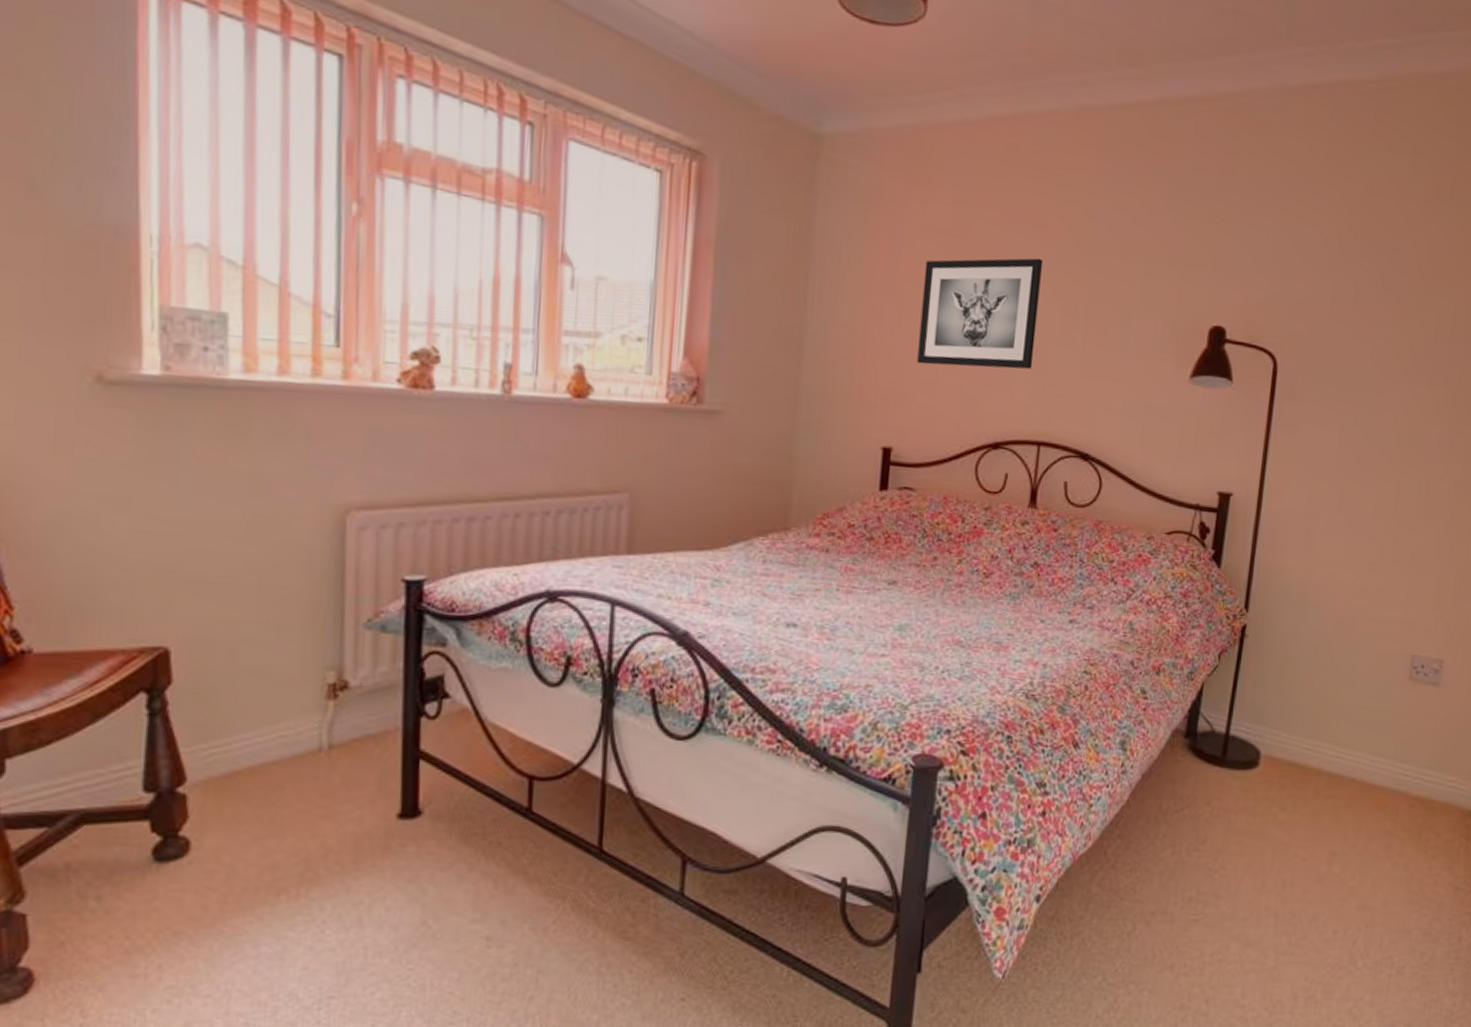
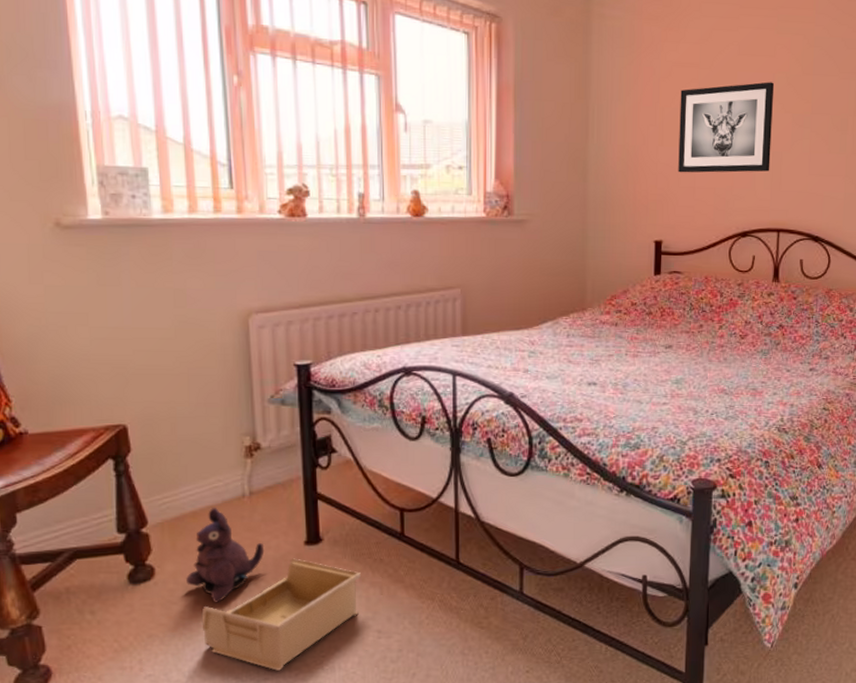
plush toy: none [232,762,343,892] -> present [186,507,265,603]
storage bin: none [248,836,470,987] -> present [201,558,361,671]

